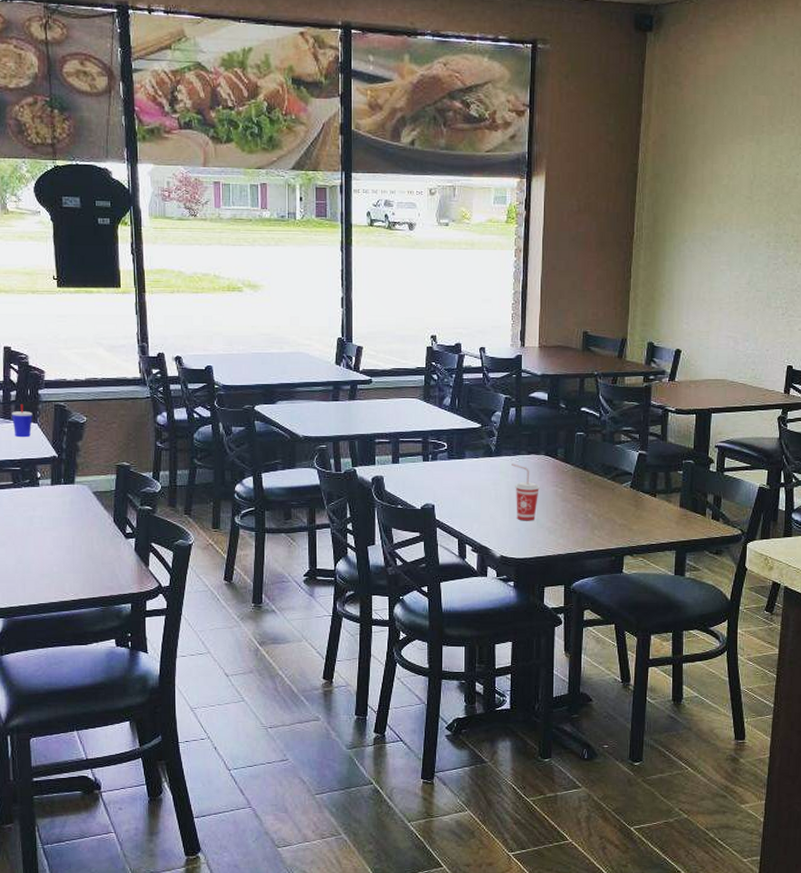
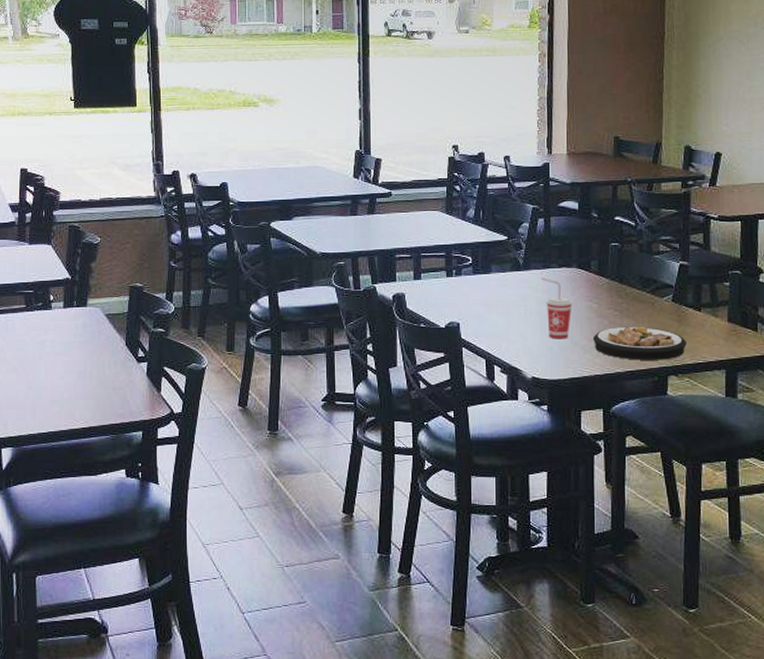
beverage cup: present [12,404,33,438] -> none [27,226,47,260]
plate: none [557,511,642,541] -> present [592,327,687,360]

